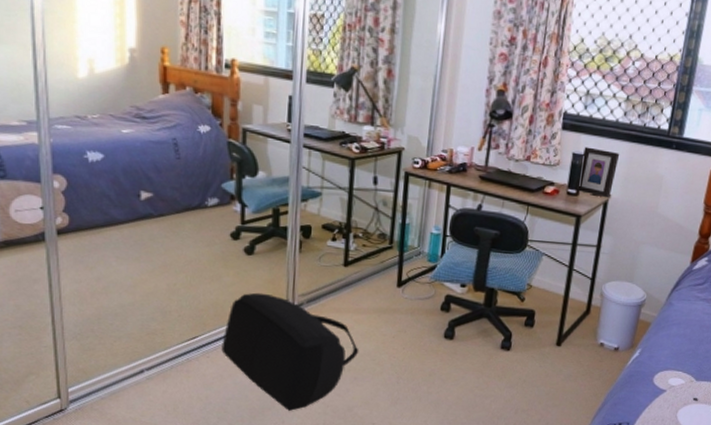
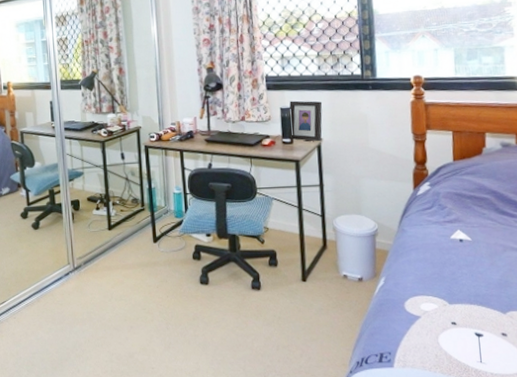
duffel bag: present [221,292,358,411] -> none [24,259,130,361]

